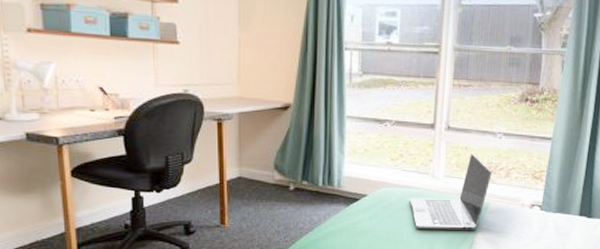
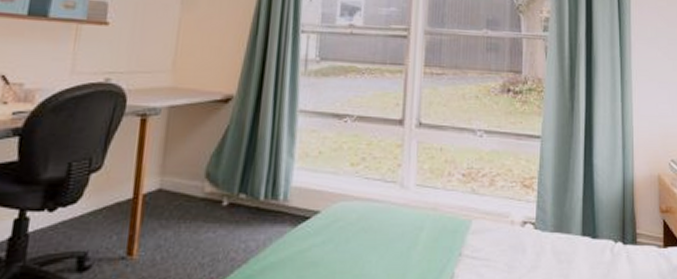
laptop: present [410,153,492,230] -> none [373,155,473,258]

